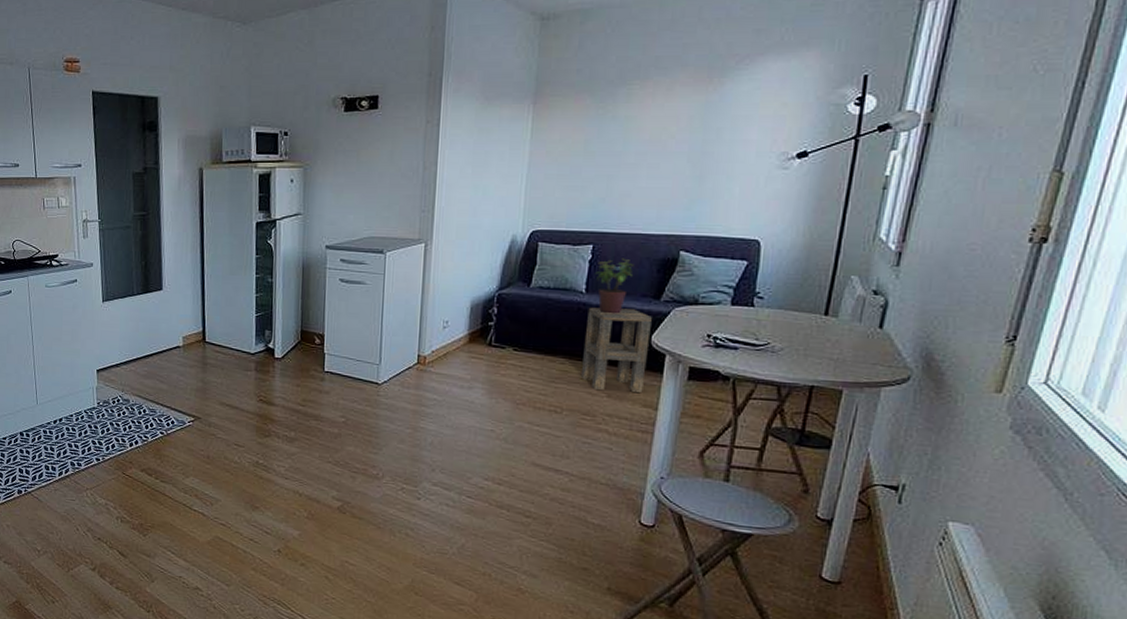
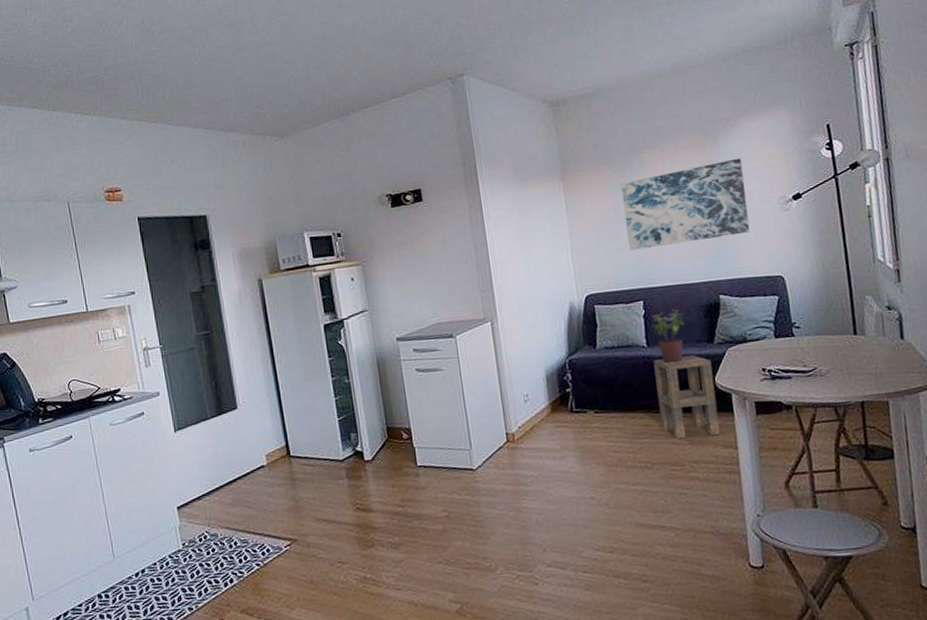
wall art: none [590,103,748,191] -> present [621,158,750,251]

